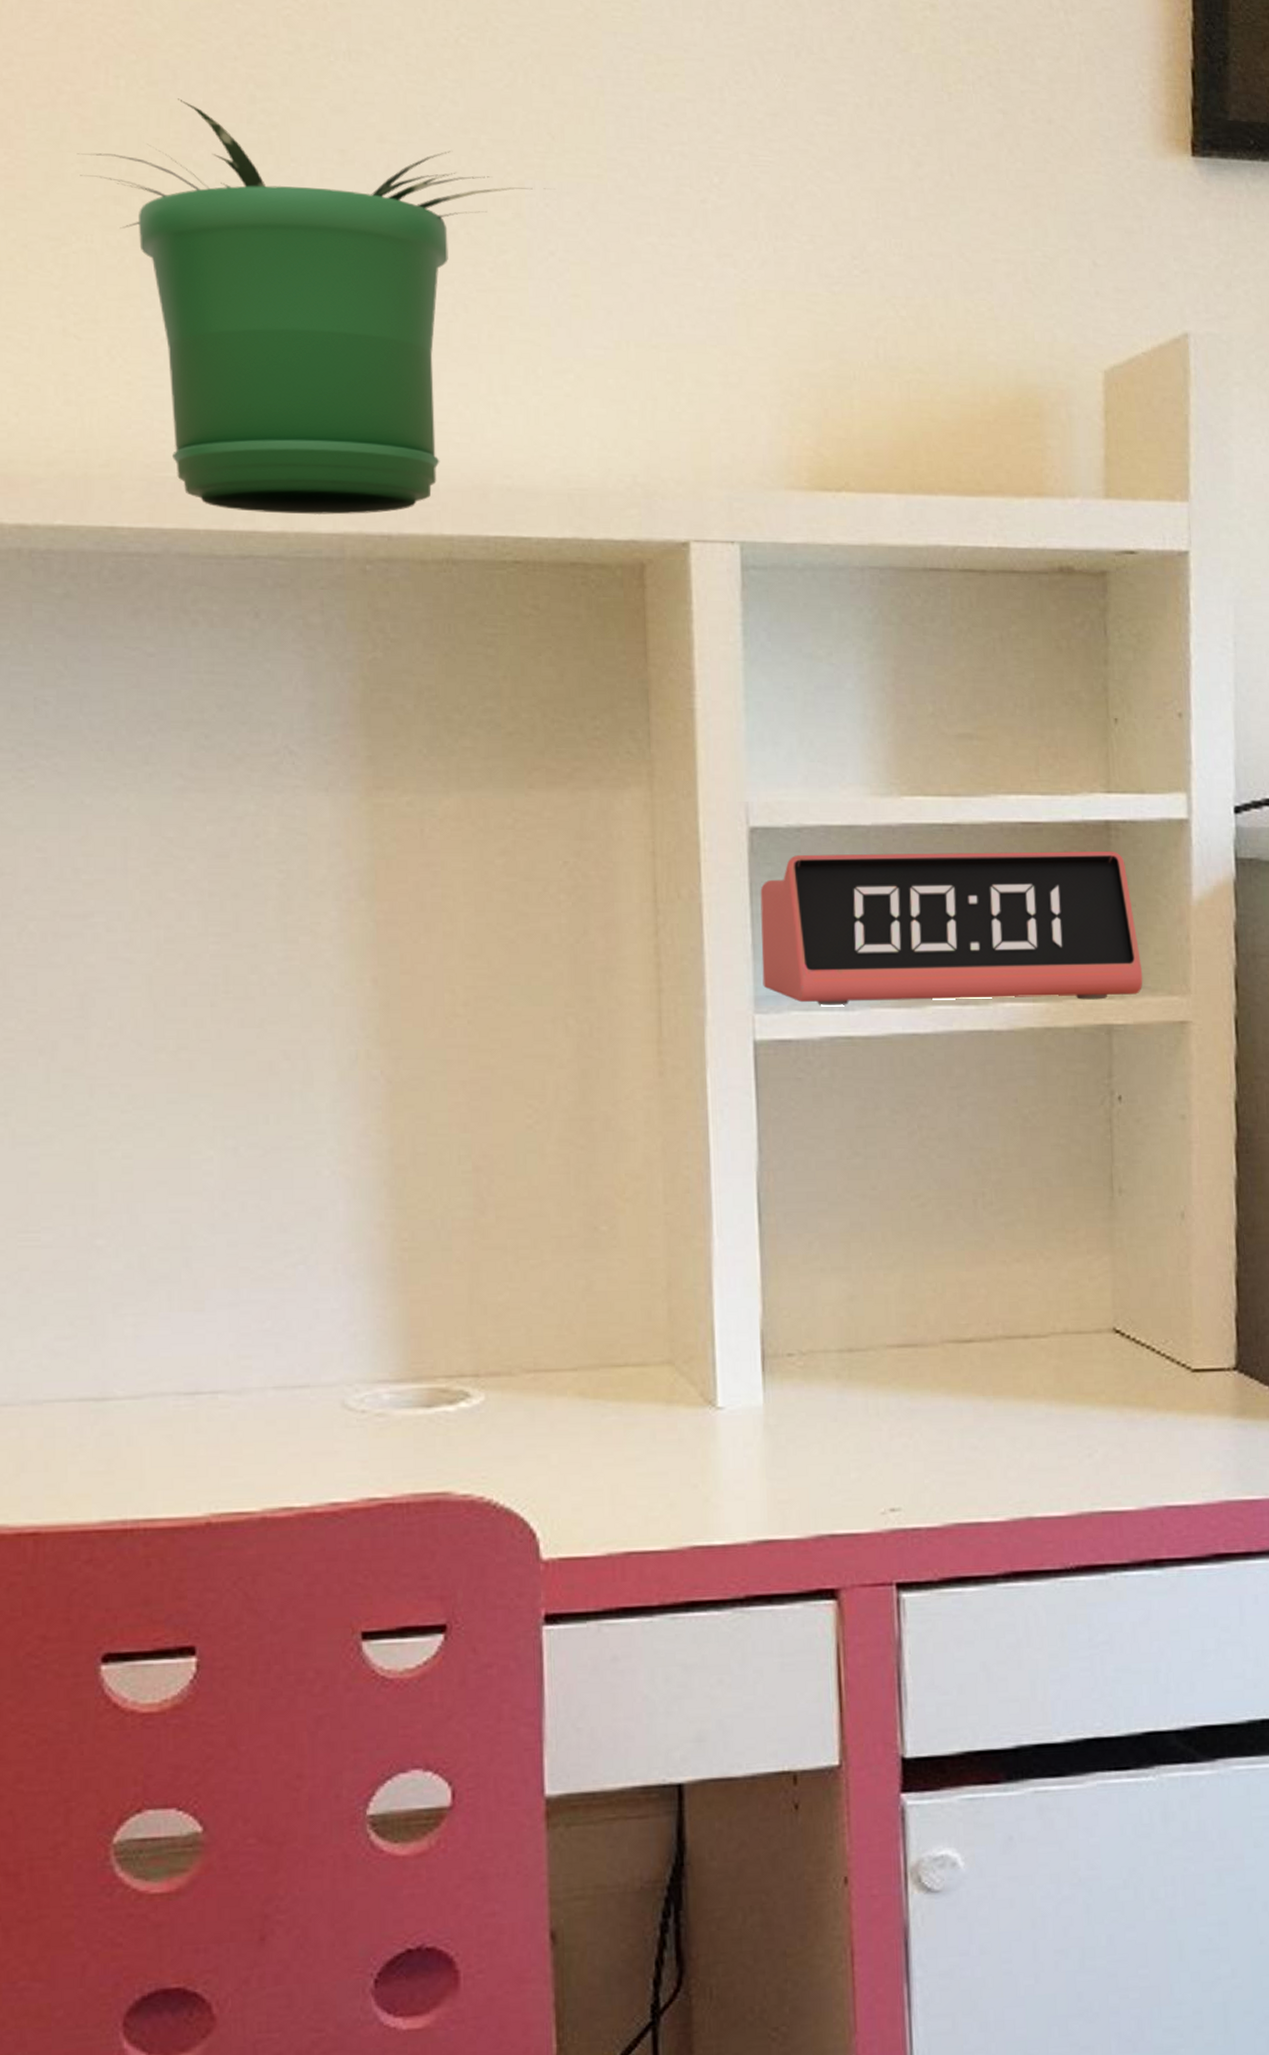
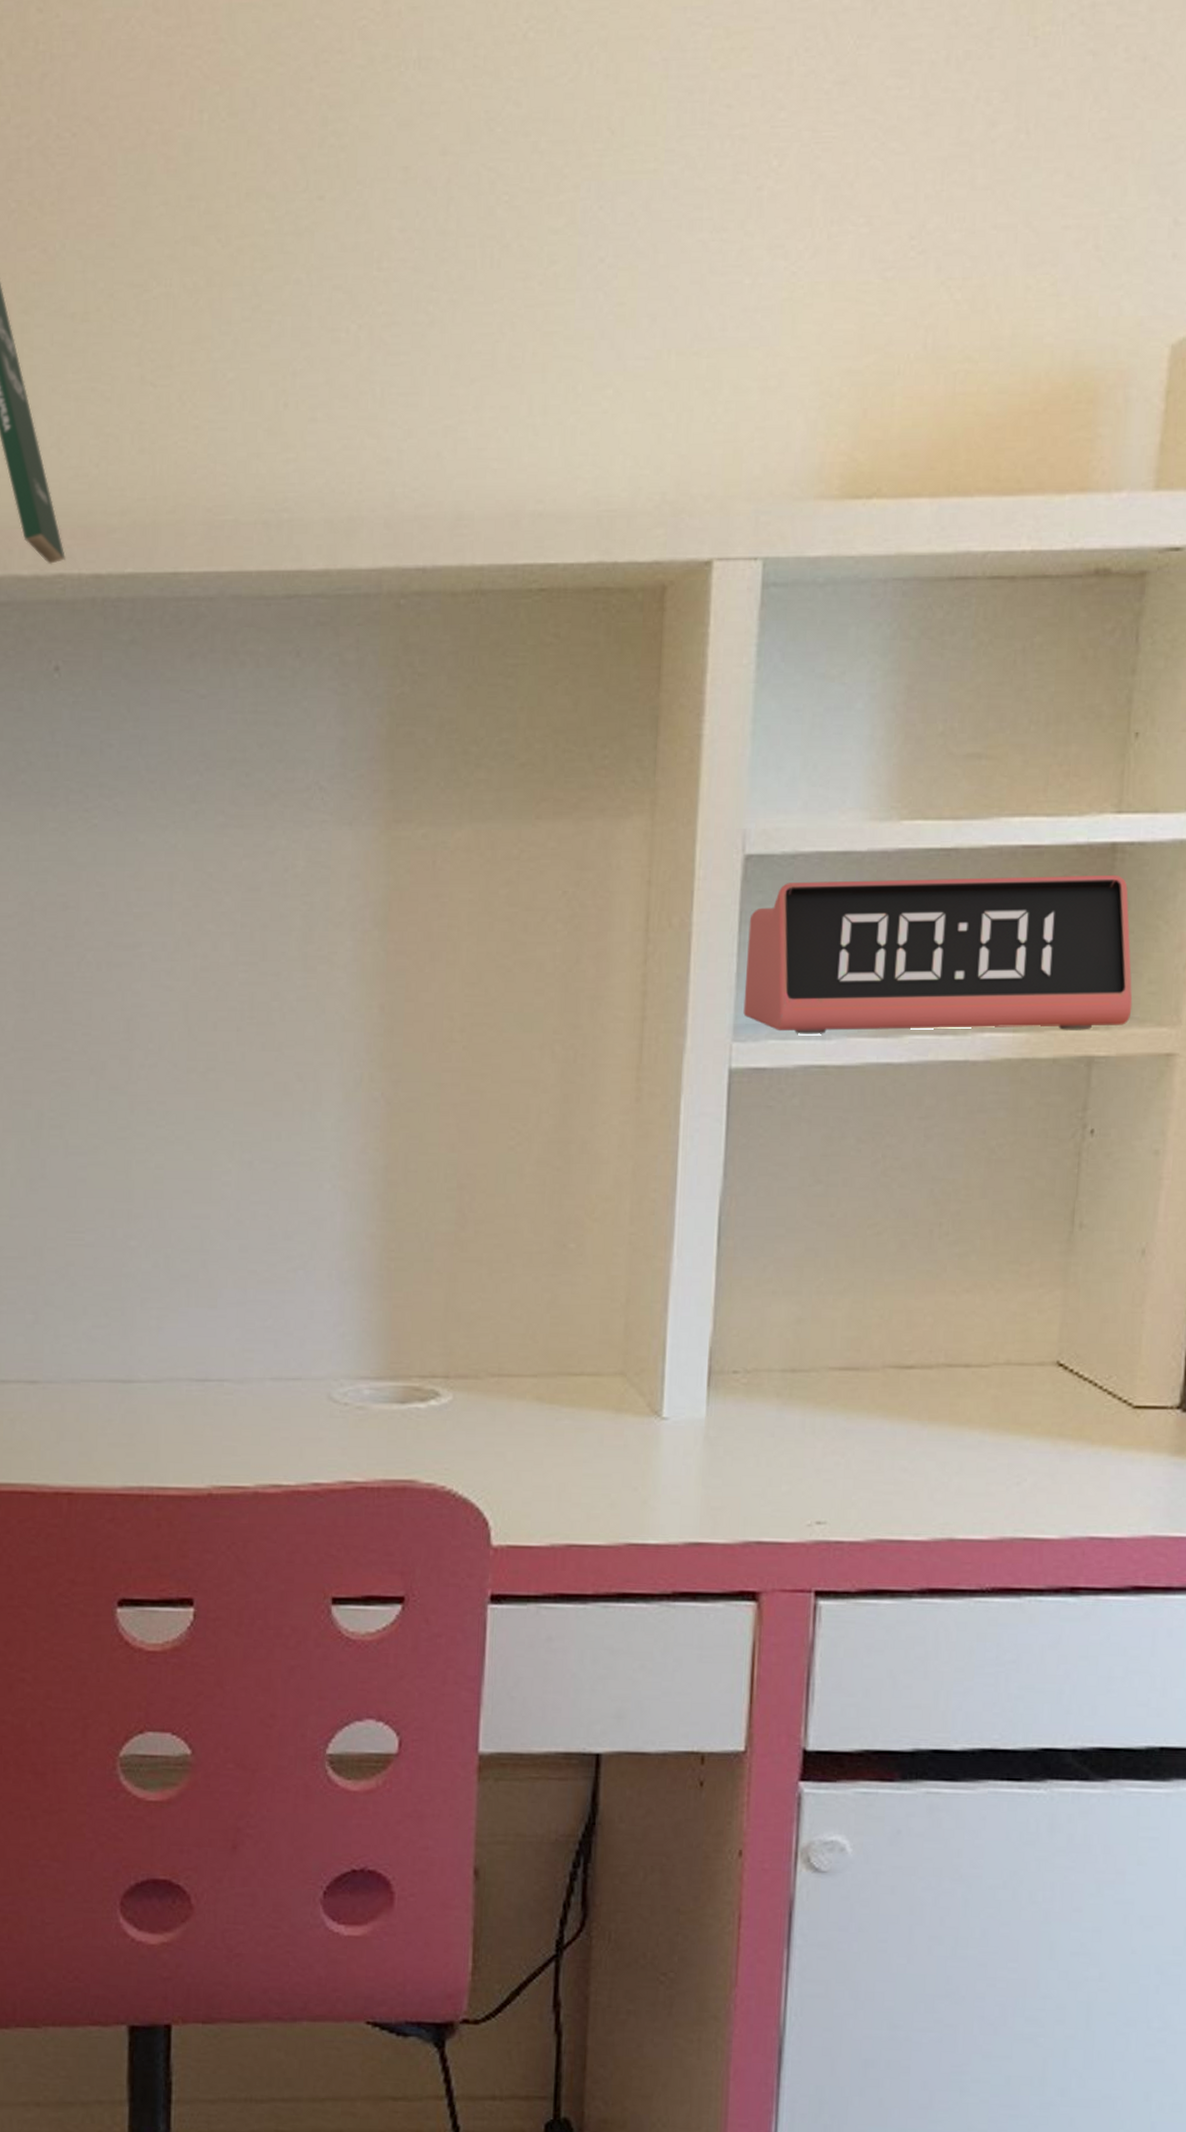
planter: present [77,98,555,515] -> none [161,128,610,551]

